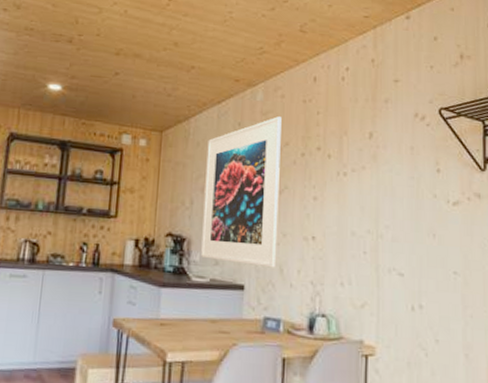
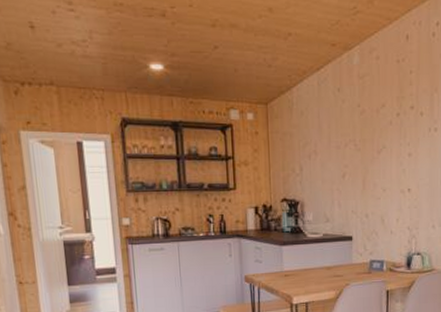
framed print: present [201,116,282,268] -> none [311,79,378,220]

